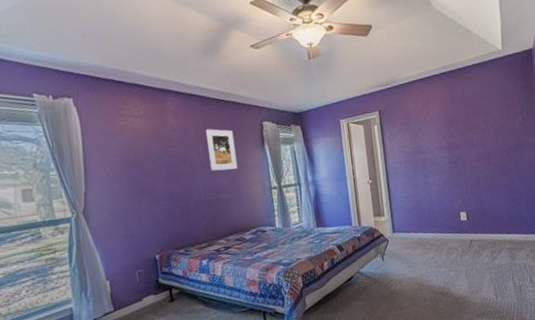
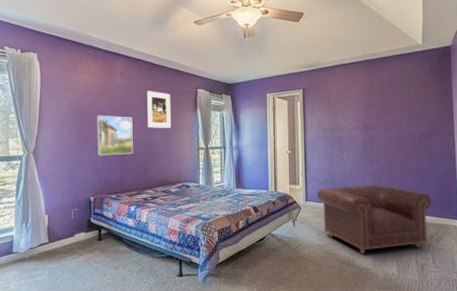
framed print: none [151,160,198,208] -> present [97,115,133,156]
armchair: none [404,207,526,282] -> present [316,185,433,254]

